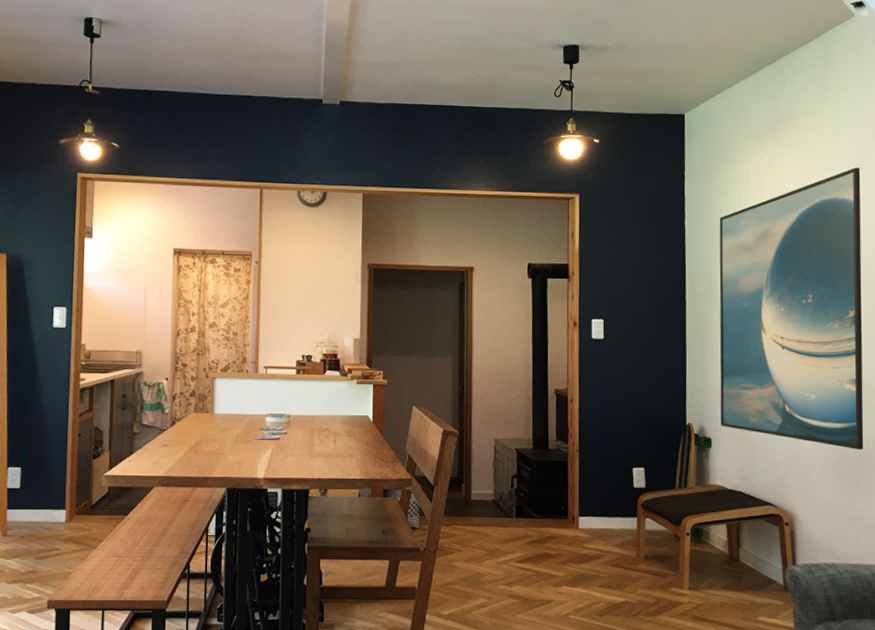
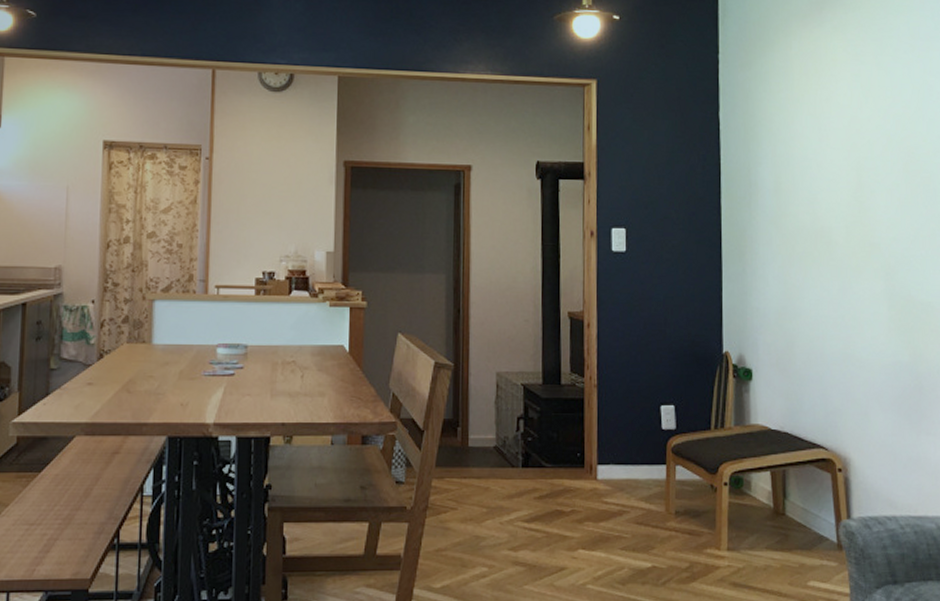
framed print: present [719,167,864,450] -> none [759,52,926,381]

